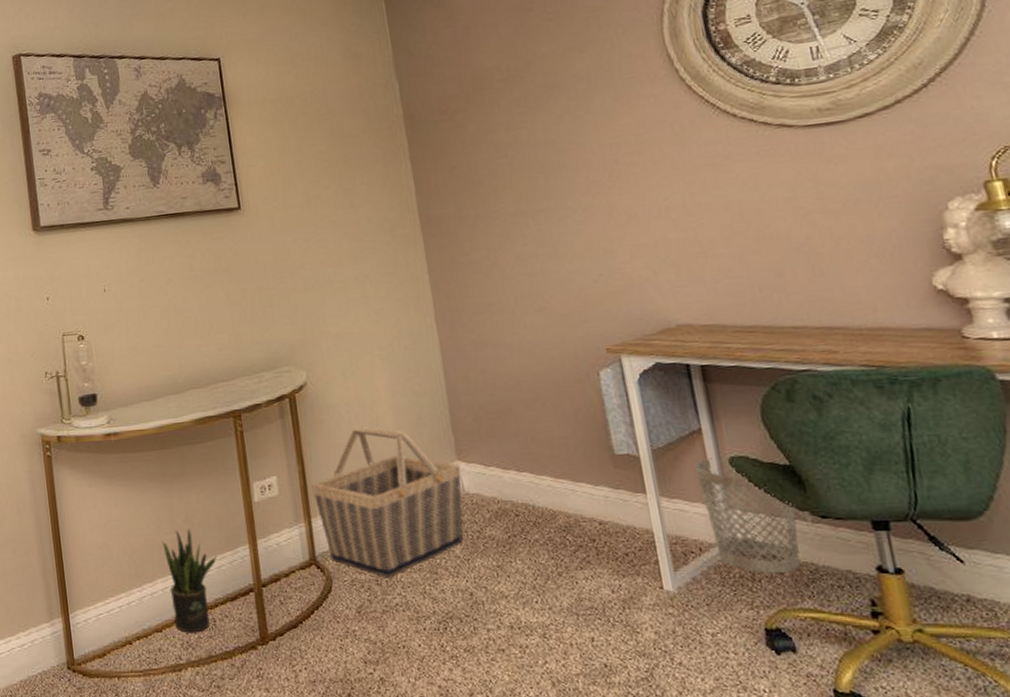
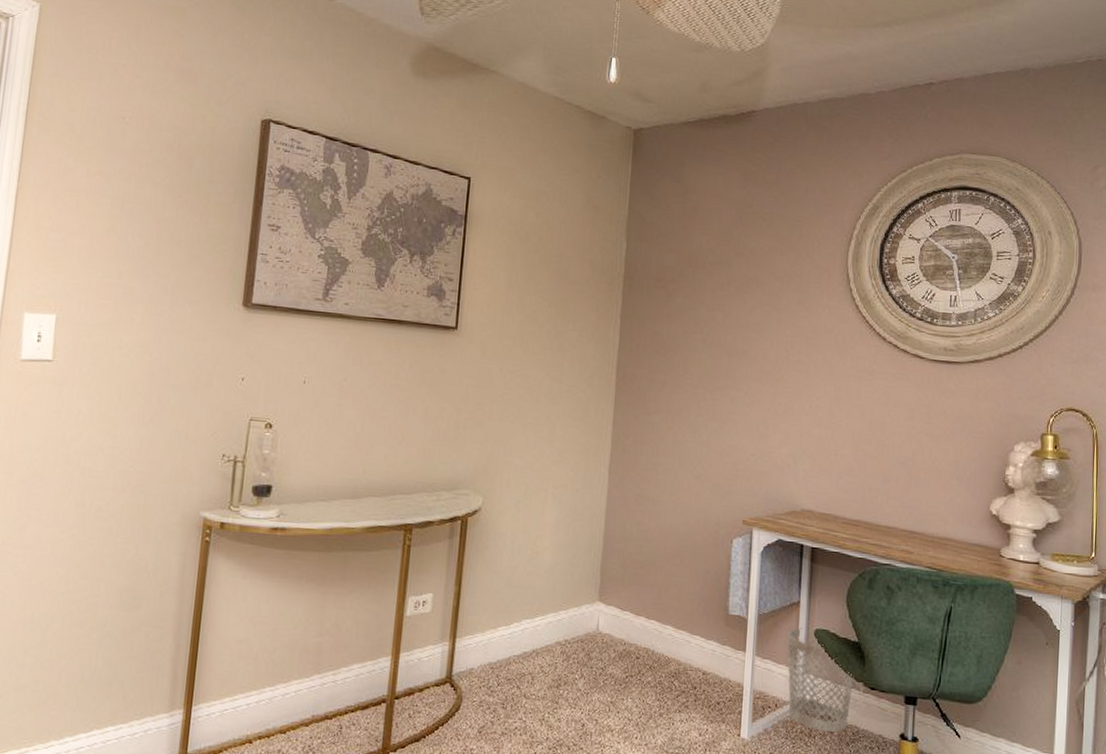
potted plant: present [162,528,218,633] -> none [301,633,359,738]
basket: present [311,425,463,578] -> none [463,557,600,703]

